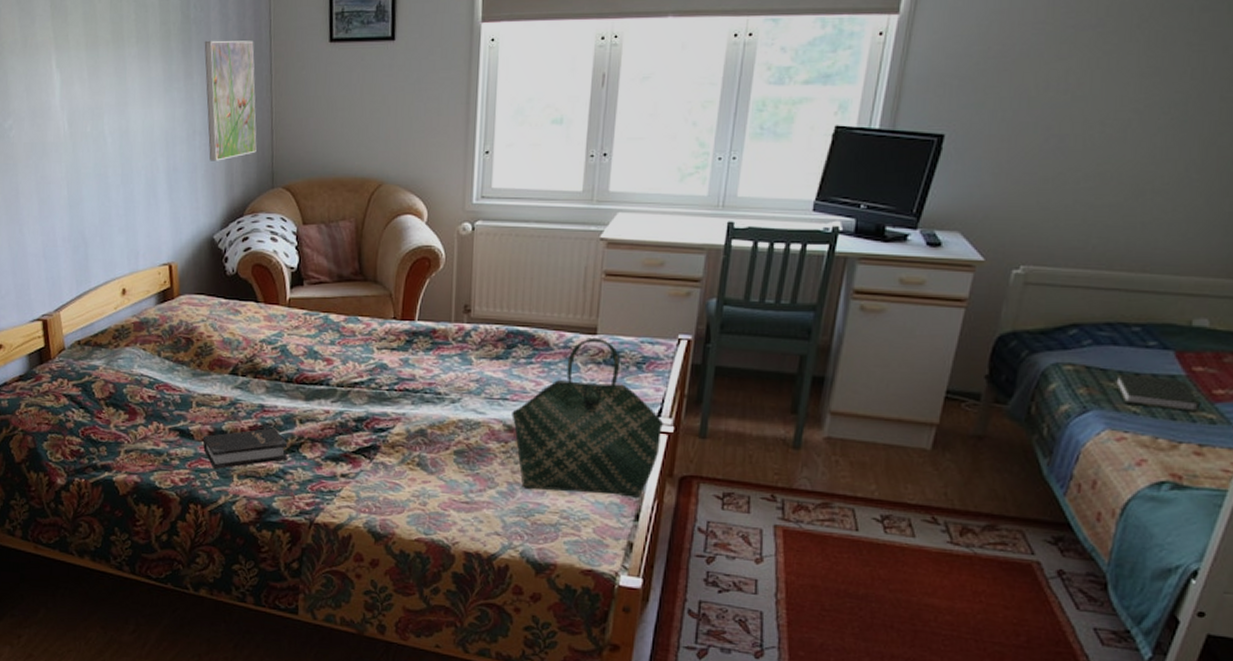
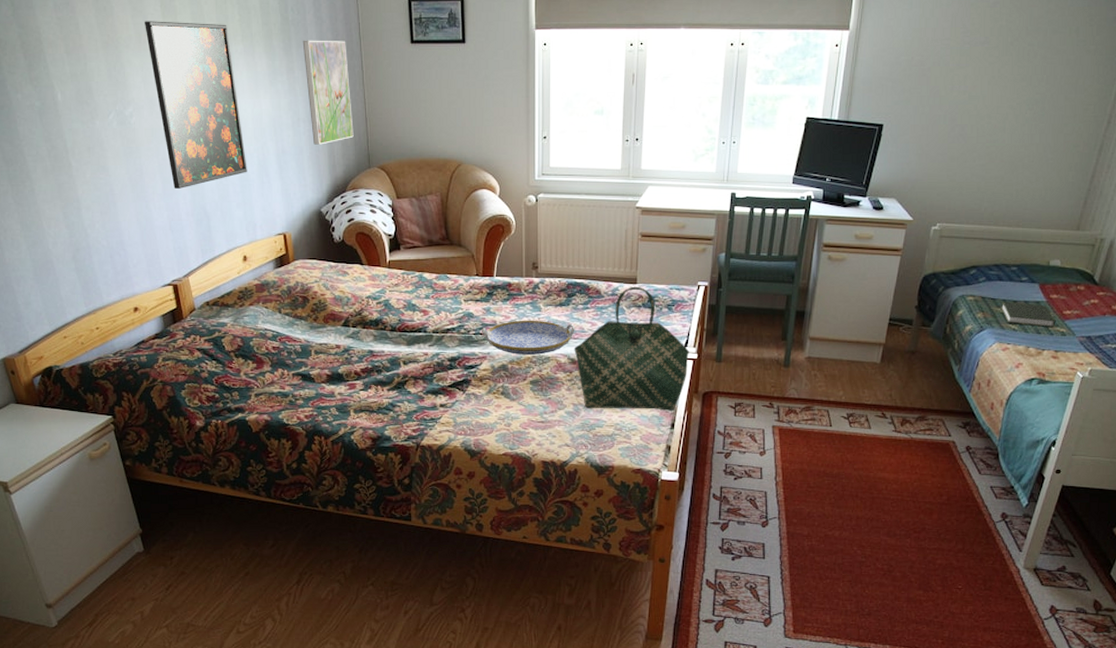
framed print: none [31,23,133,211] -> present [144,21,247,189]
hardback book: present [202,427,288,470] -> none [322,369,395,407]
serving tray: none [397,375,515,419] -> present [482,320,575,355]

